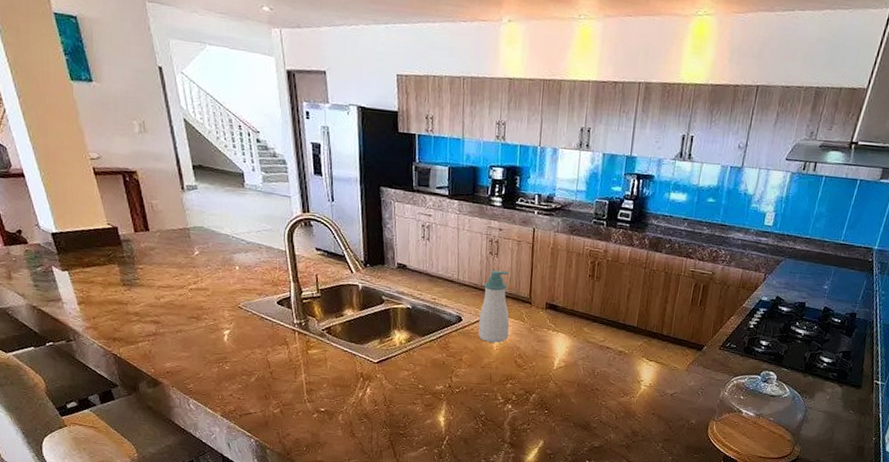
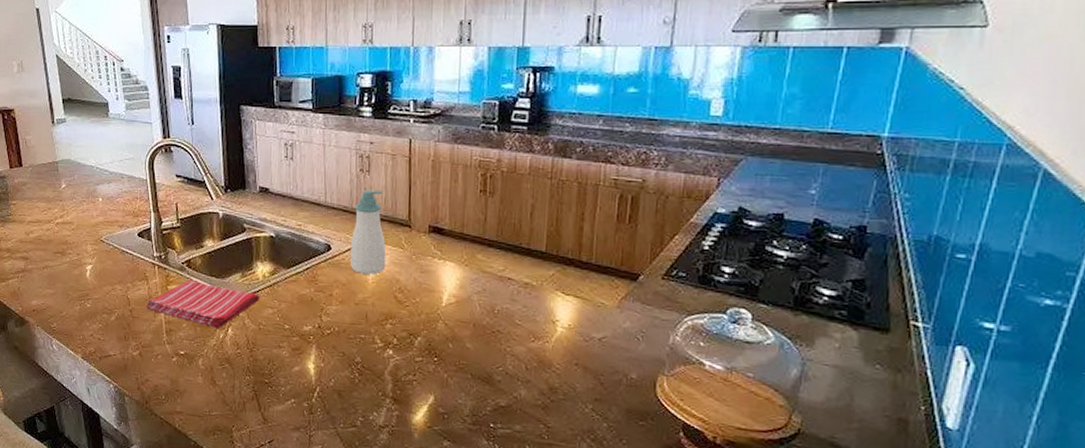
dish towel: none [286,345,396,389] -> present [146,280,260,329]

